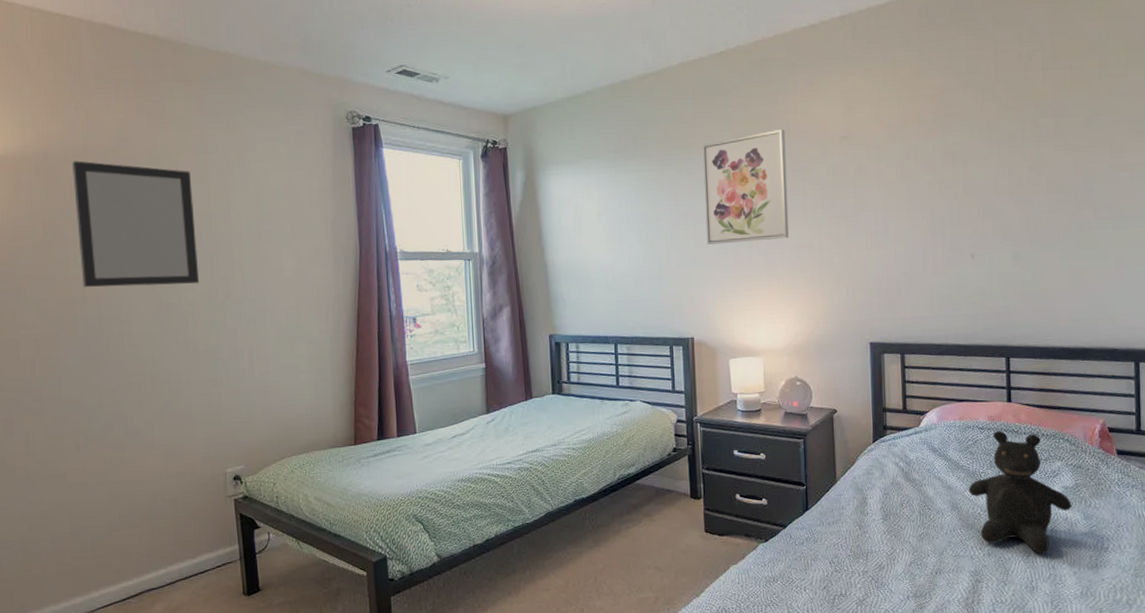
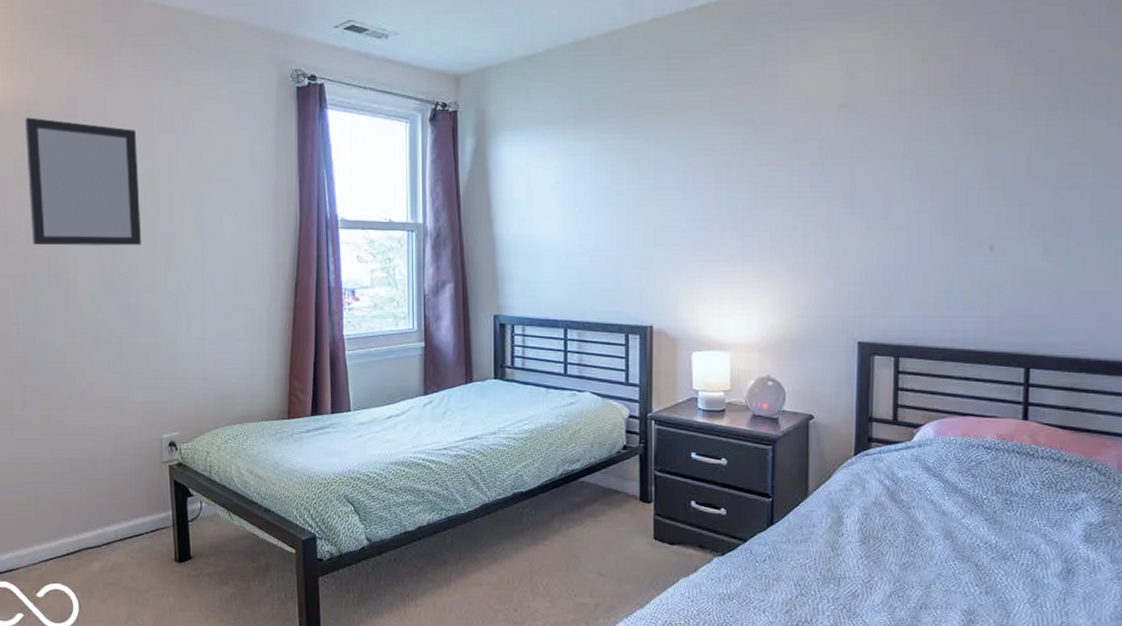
wall art: present [702,128,790,245] -> none [673,93,772,223]
teddy bear: present [968,430,1072,554] -> none [966,452,1096,598]

